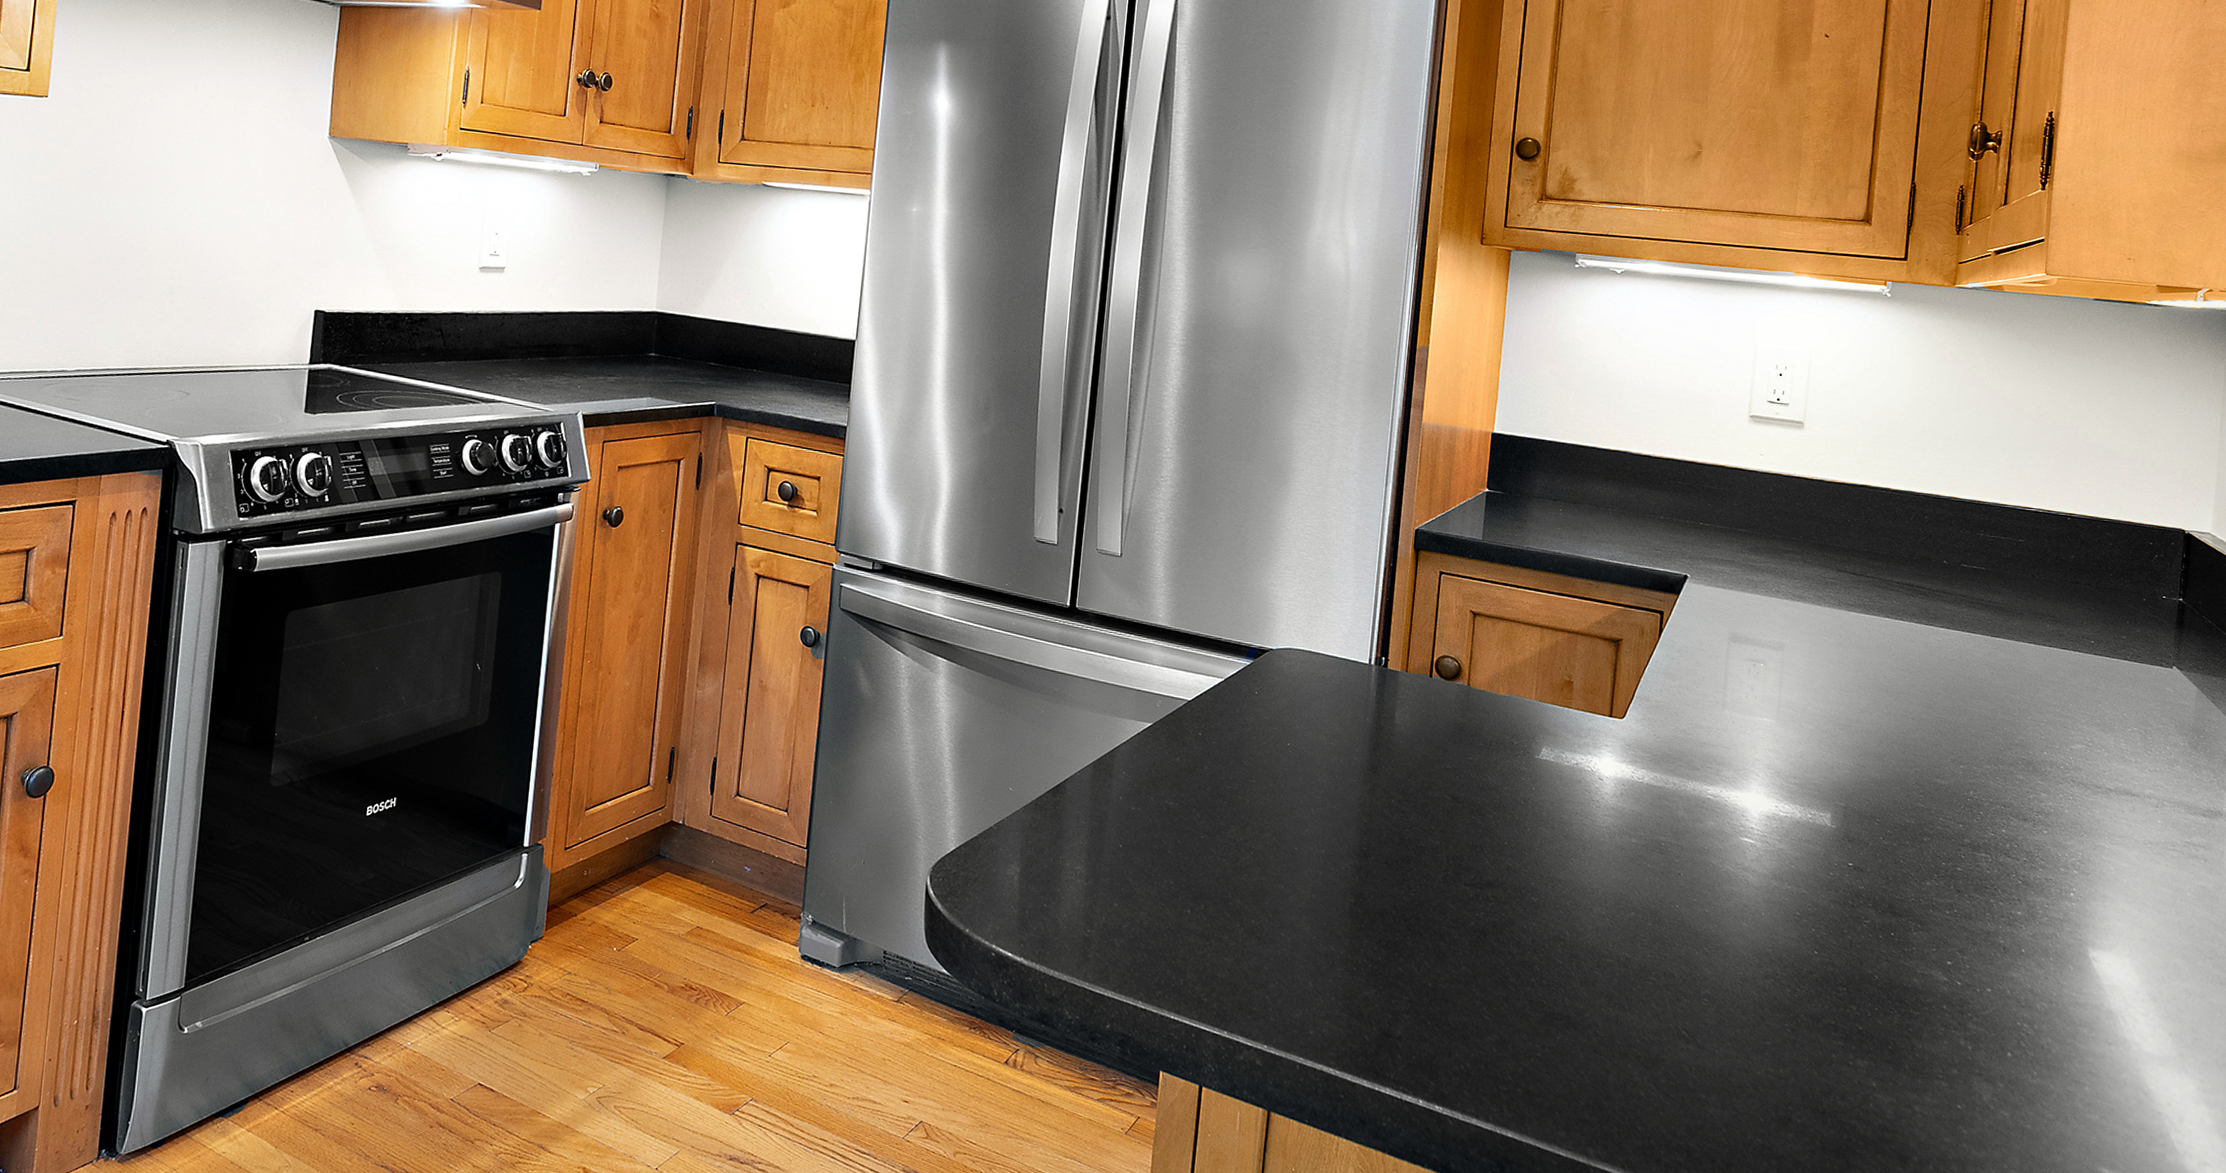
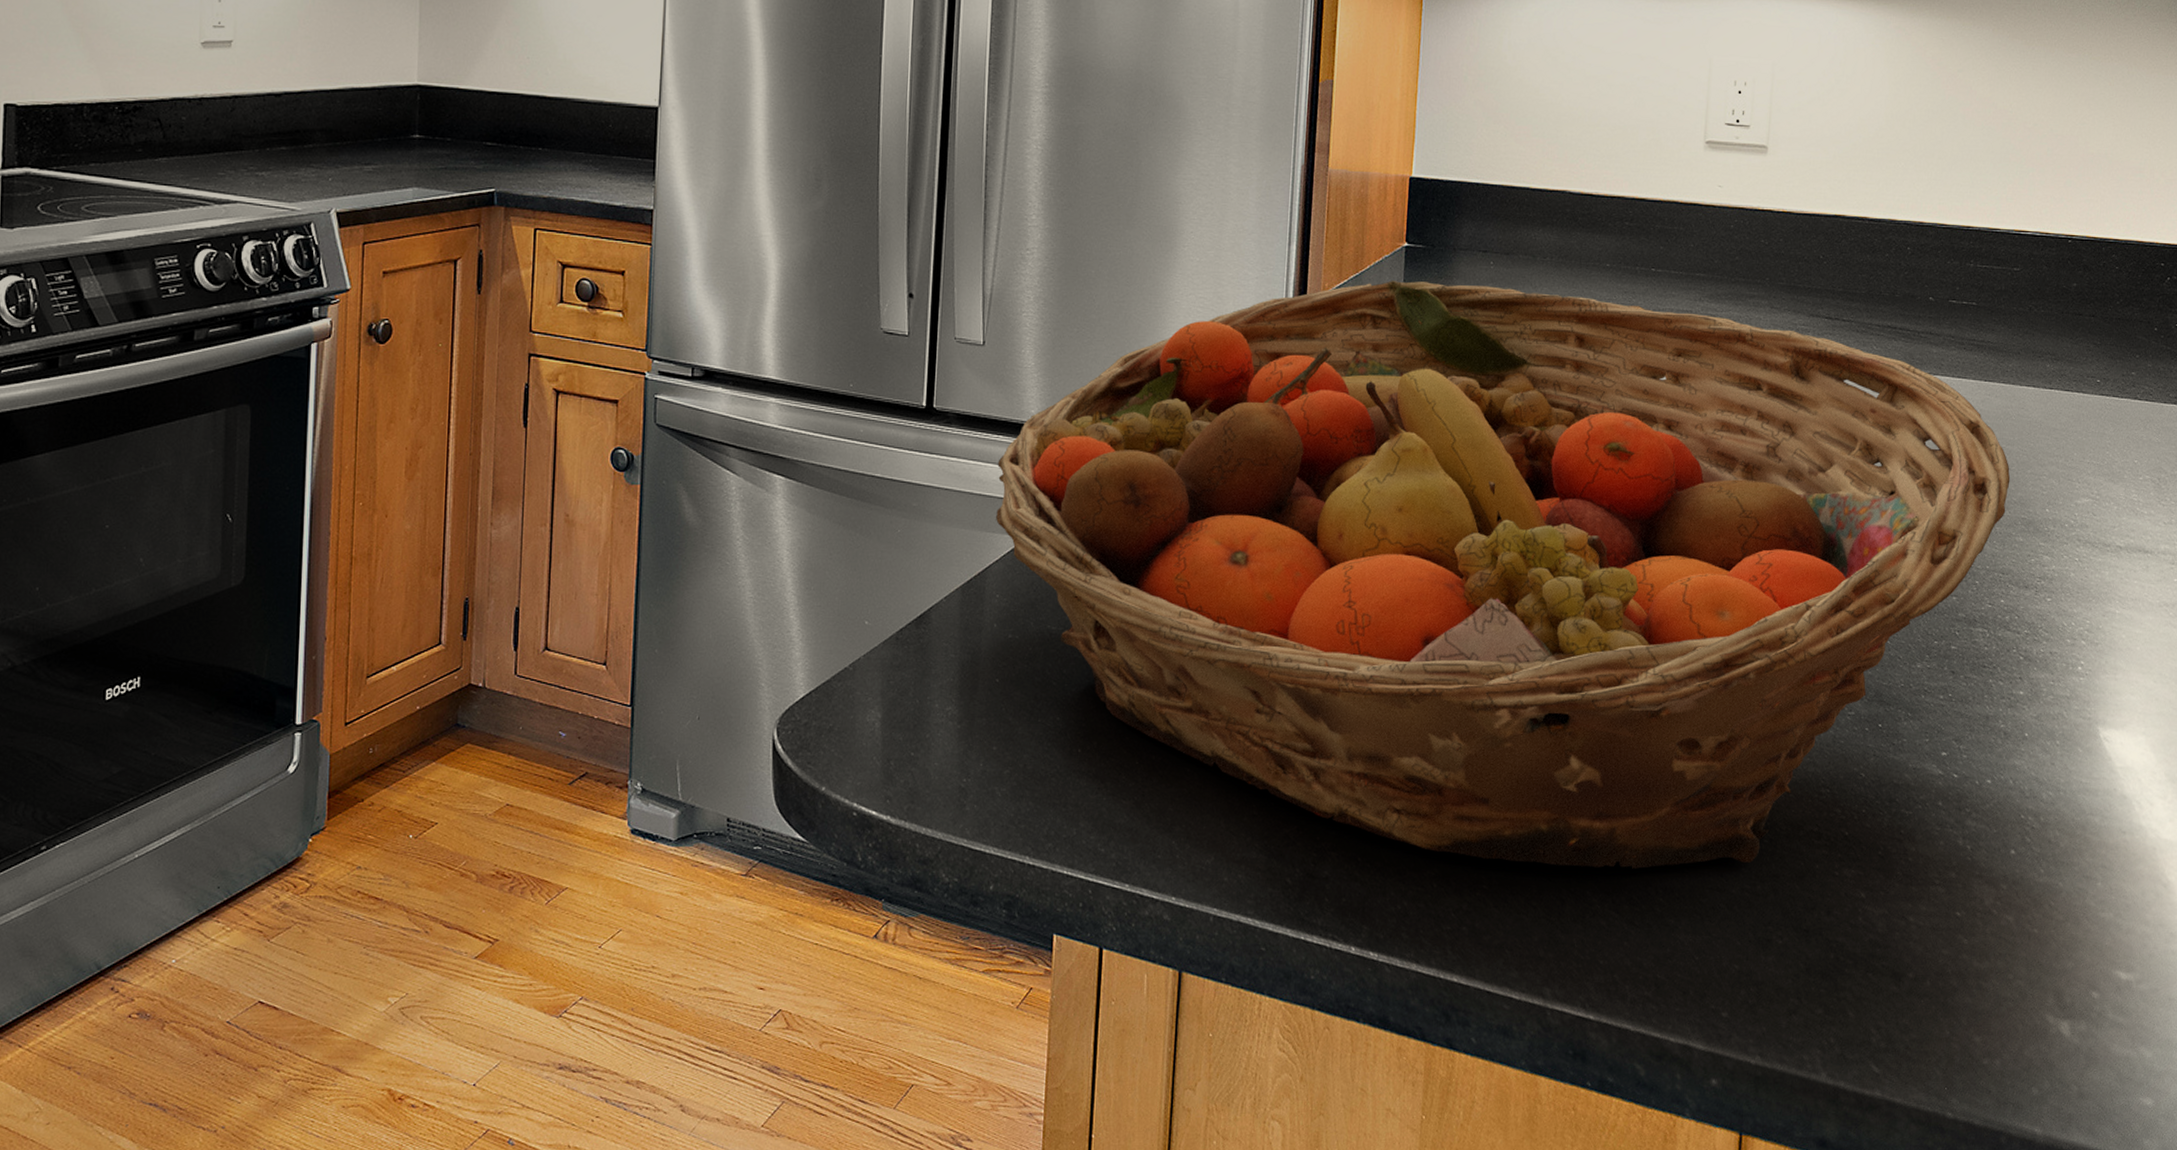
fruit basket: none [1125,521,2013,1048] -> present [996,281,2011,869]

